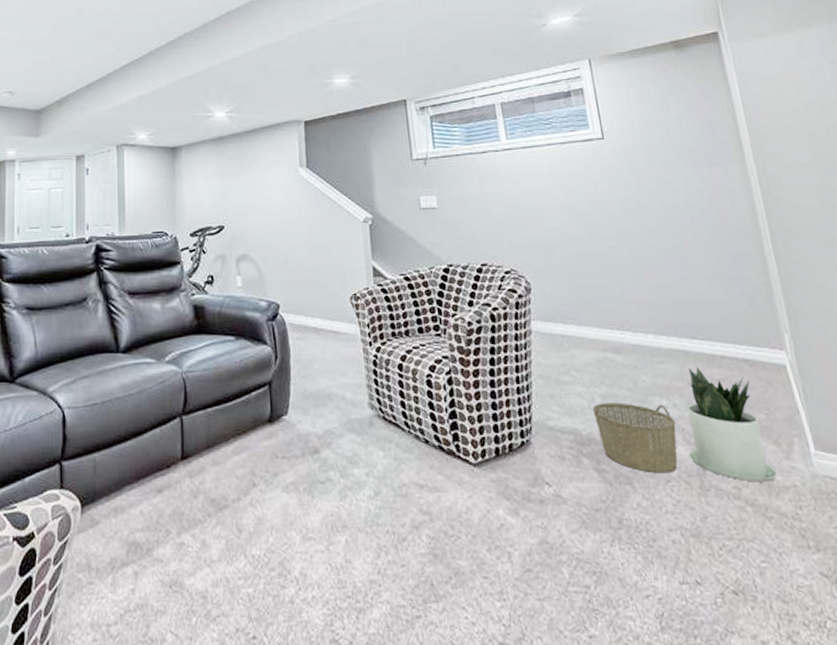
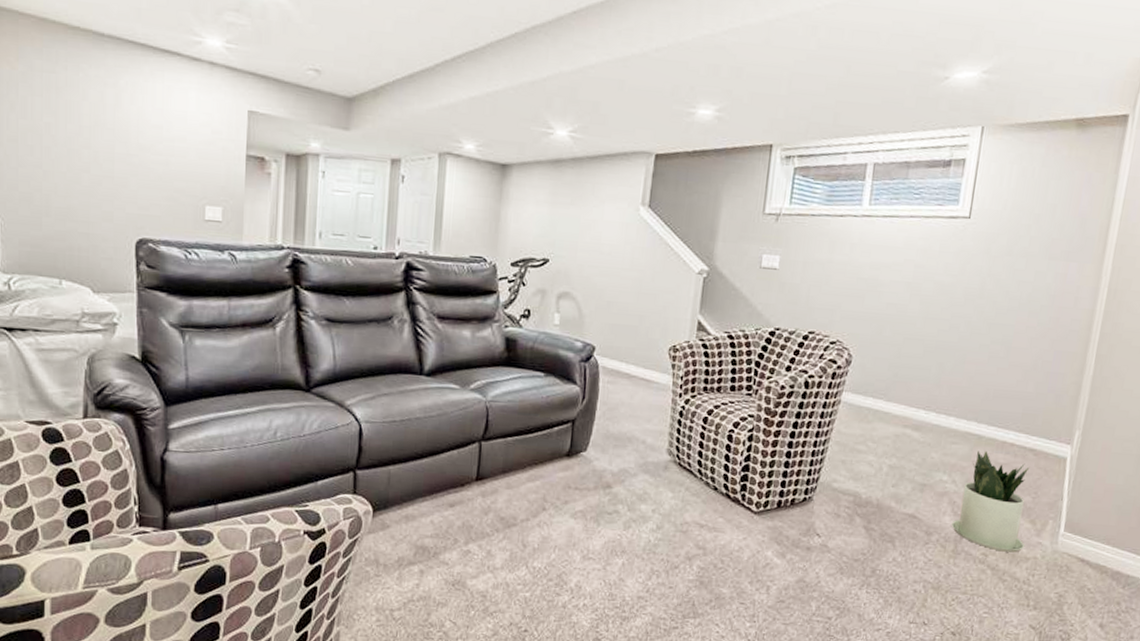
basket: present [592,402,678,474] -> none [876,472,950,537]

